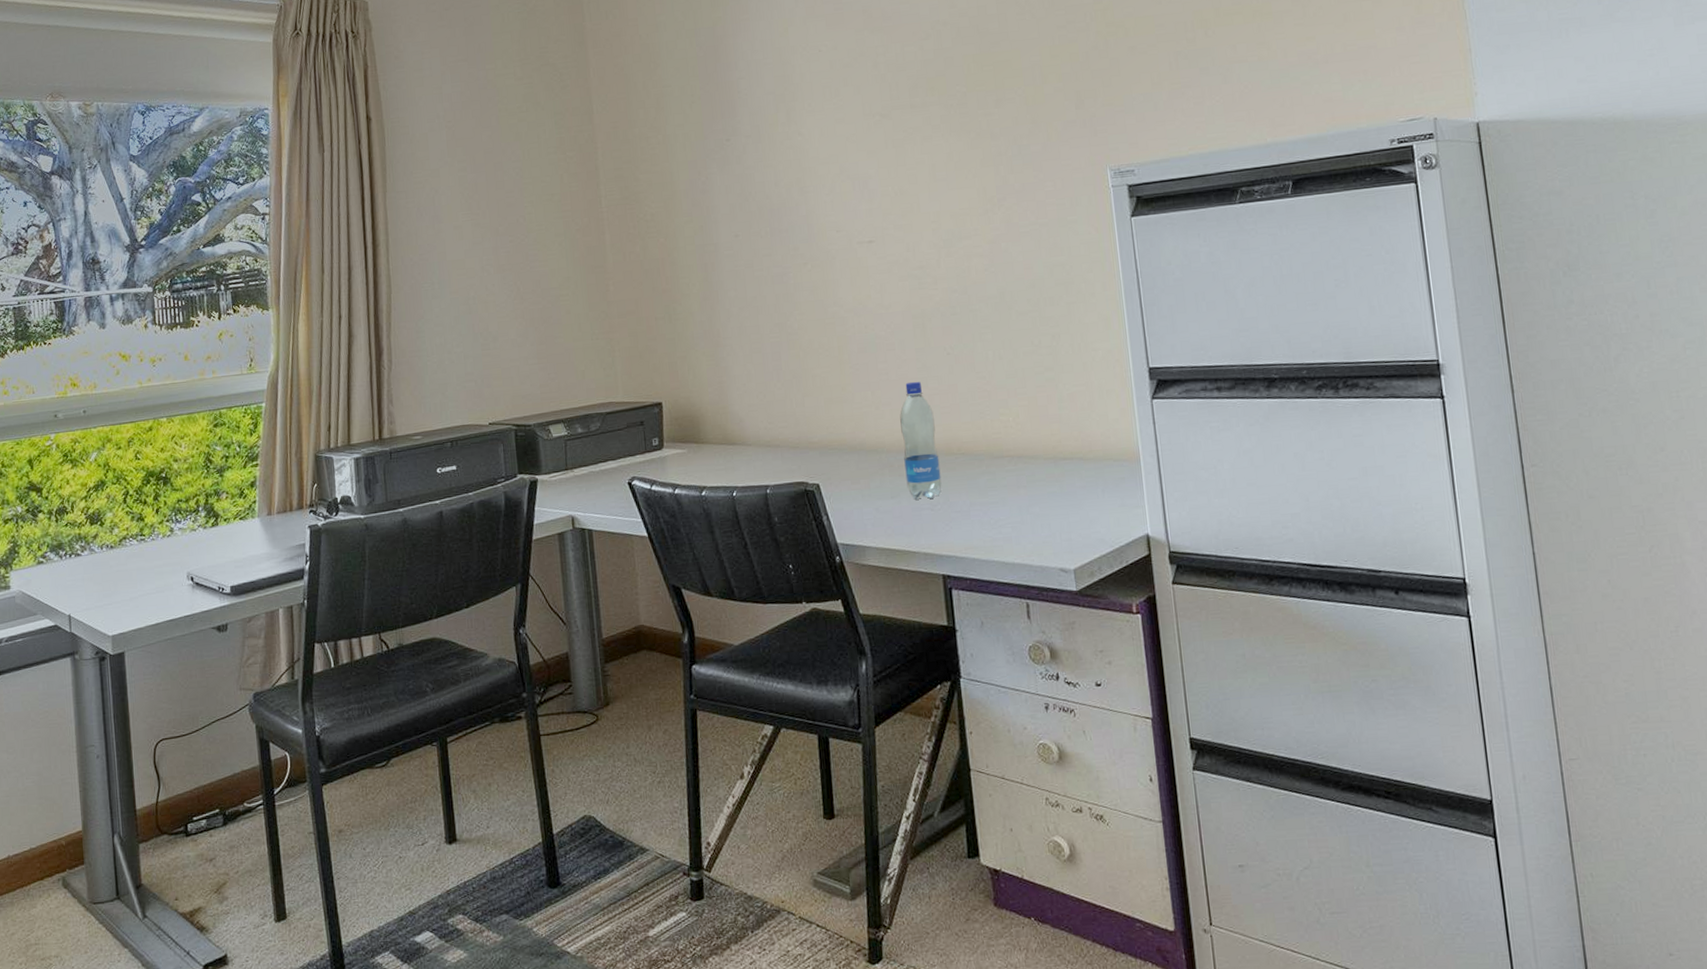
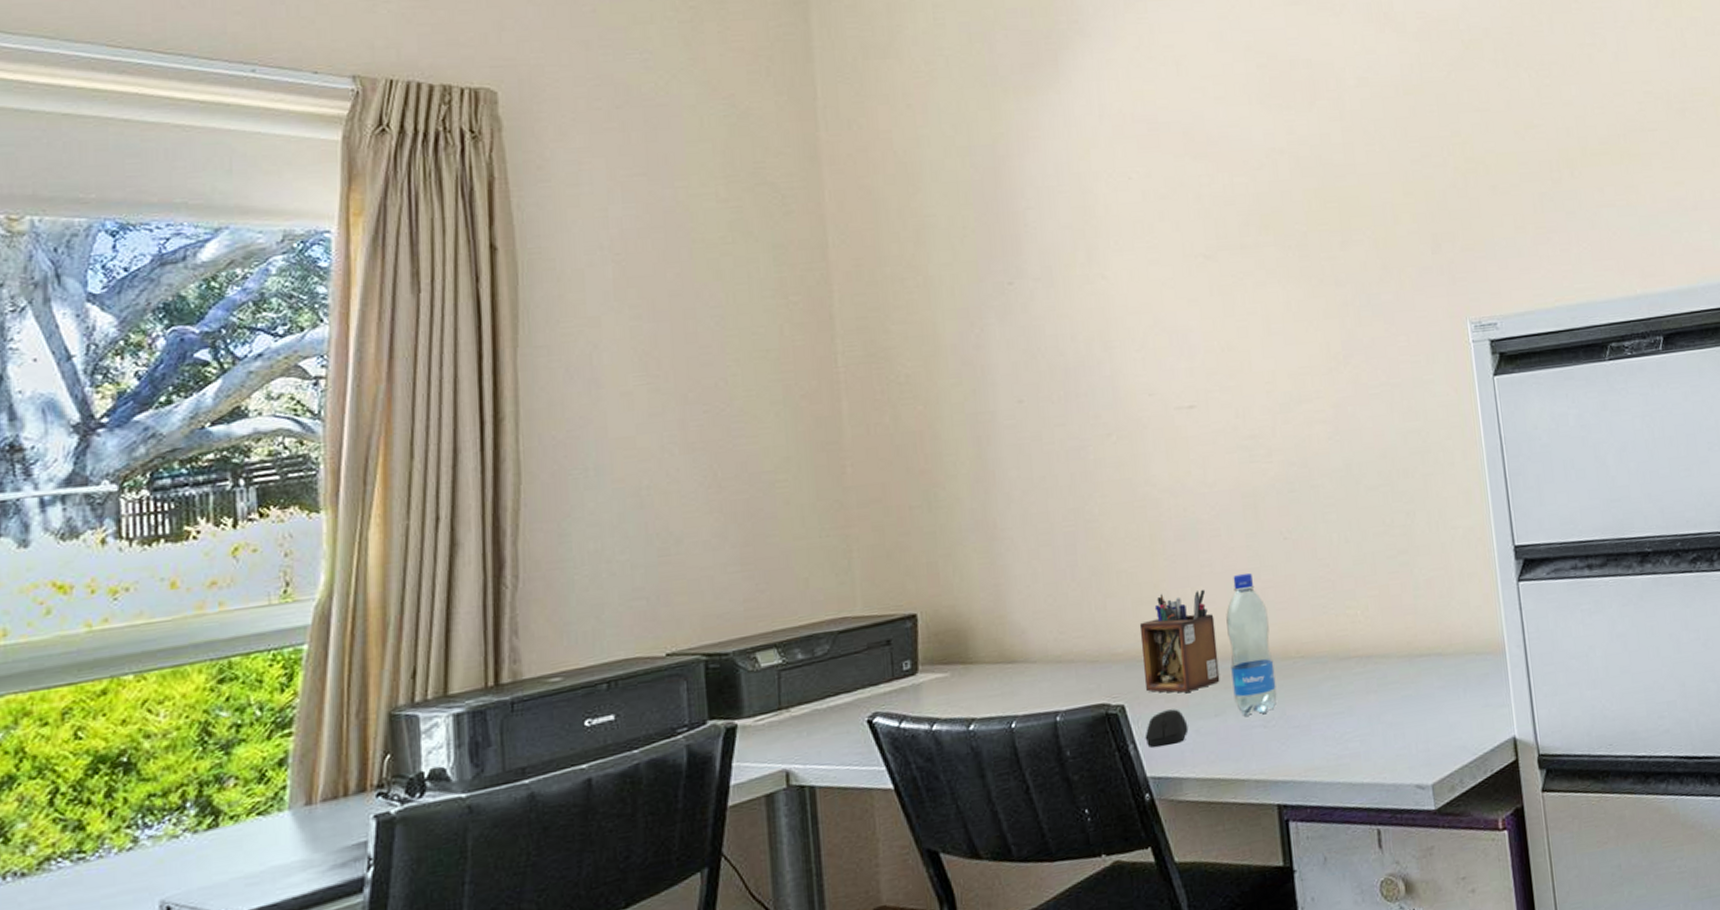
desk organizer: none [830,393,895,477] -> present [1139,589,1220,693]
computer mouse: none [836,490,870,521] -> present [1146,709,1189,749]

